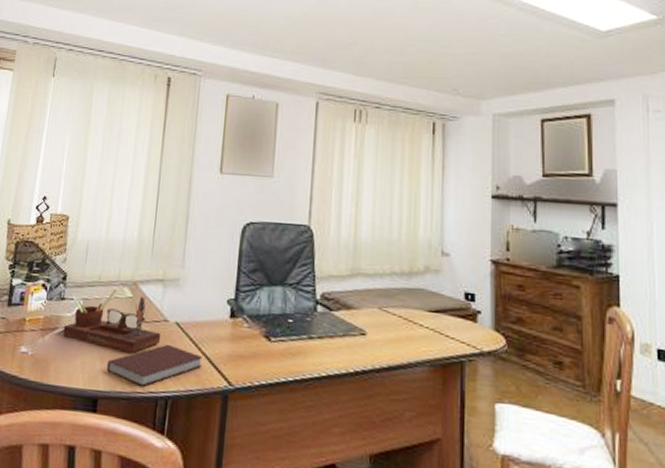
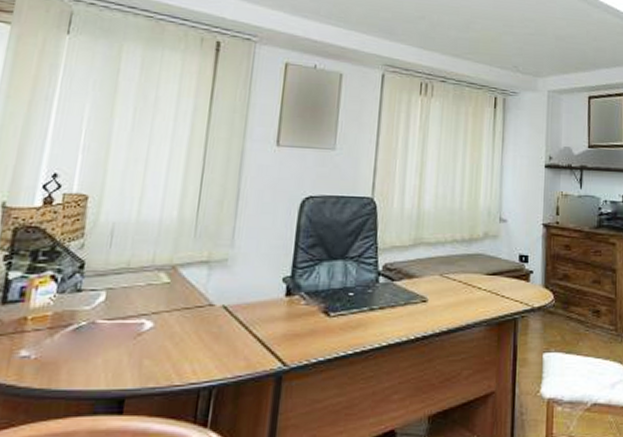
desk organizer: present [62,289,161,353] -> none [78,275,205,343]
notebook: present [106,344,203,388] -> none [136,330,254,380]

